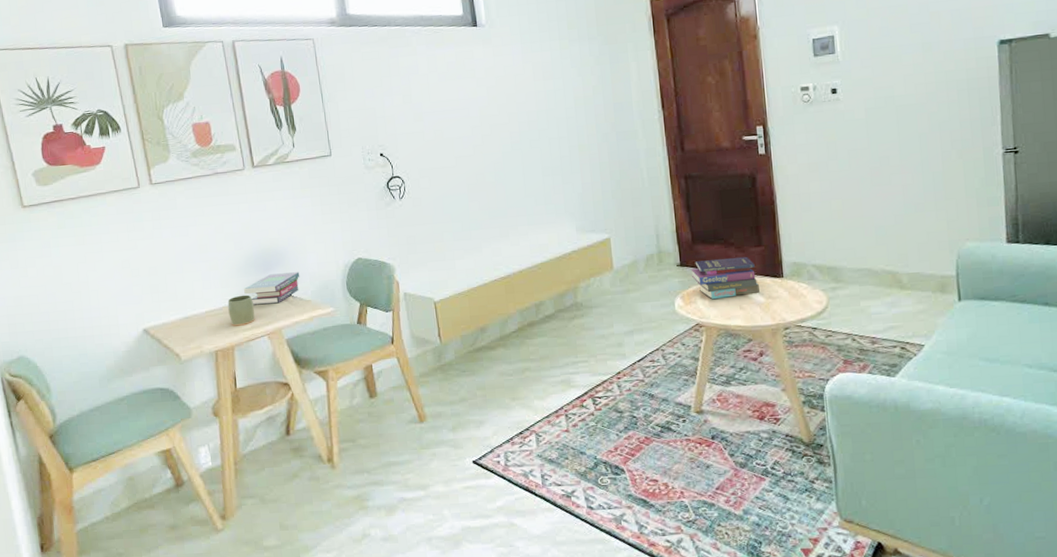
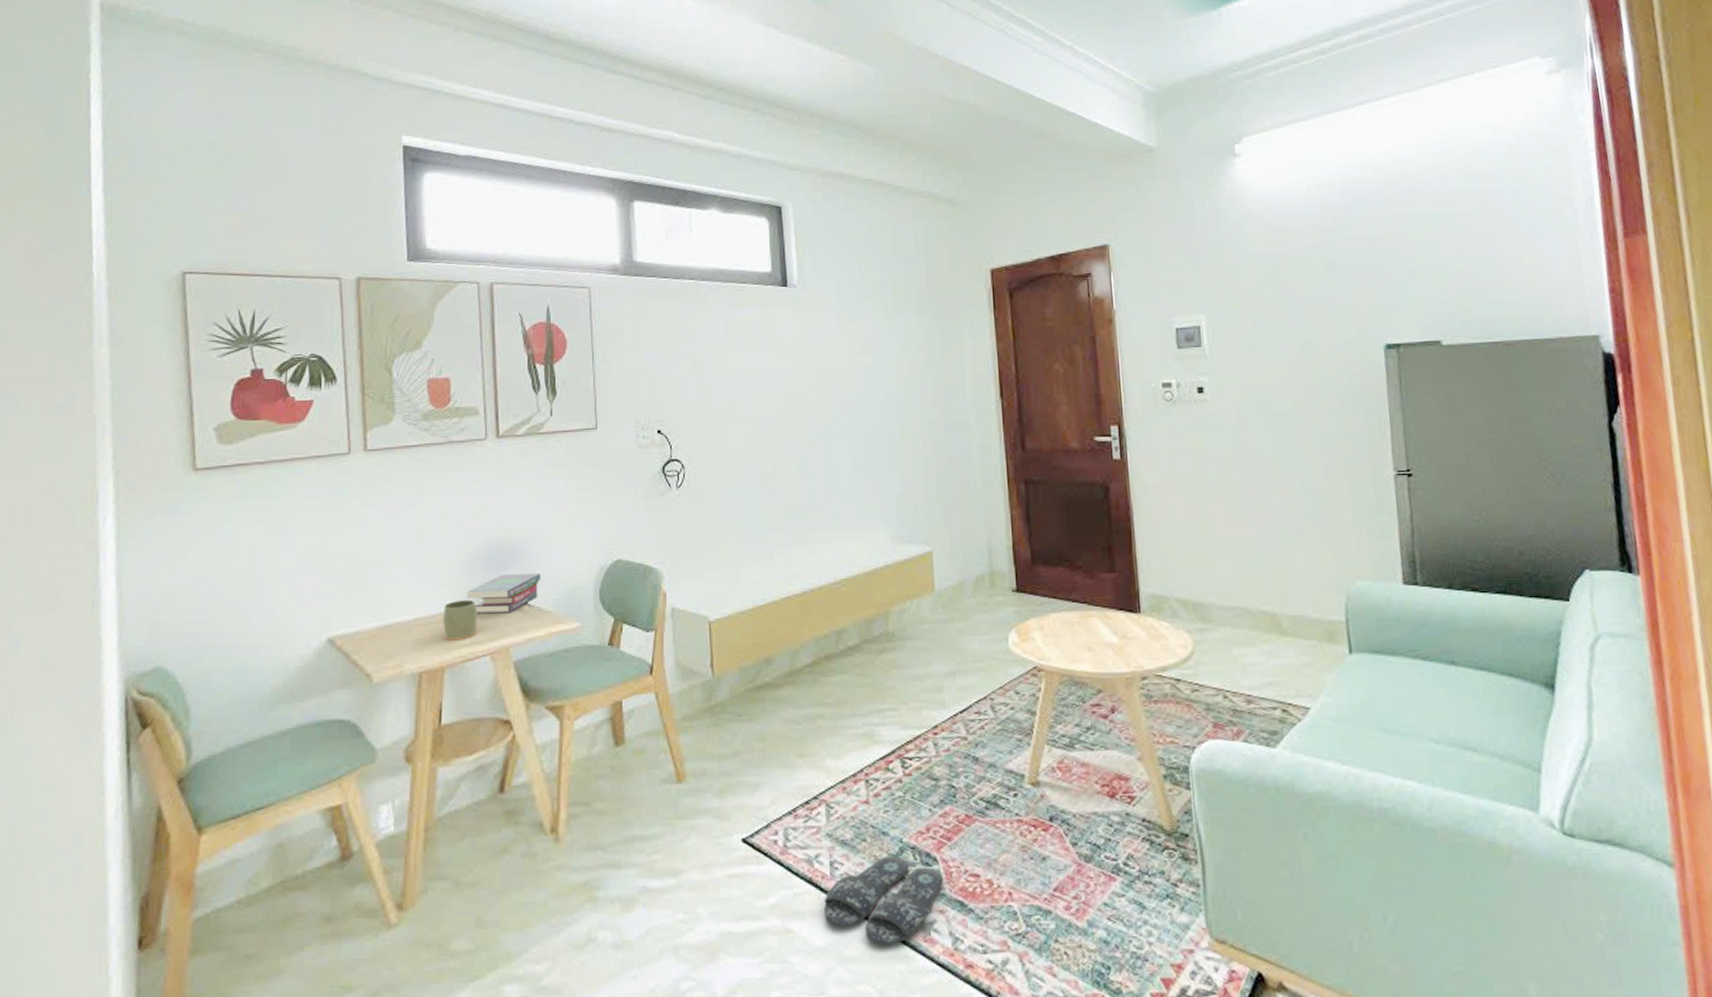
slippers: none [538,469,630,533] -> present [824,856,944,946]
books: present [690,256,760,300] -> none [1029,583,1112,637]

